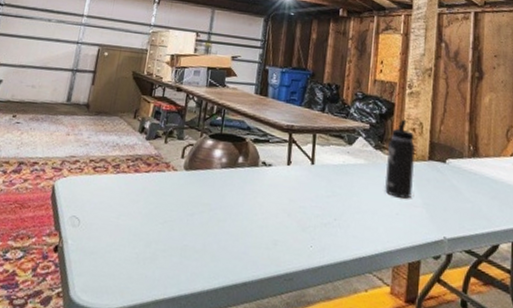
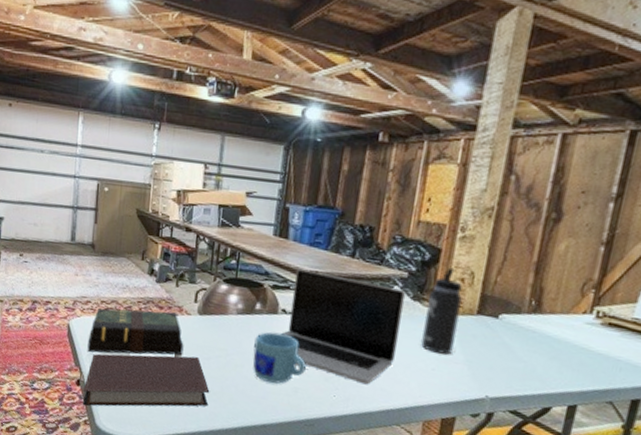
notebook: none [57,213,192,276] -> present [82,354,210,407]
book: none [69,167,169,215] -> present [87,307,184,355]
mug: none [235,184,285,237] -> present [253,332,306,384]
laptop: none [236,123,369,233] -> present [254,268,406,385]

